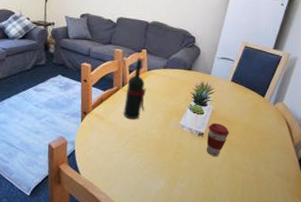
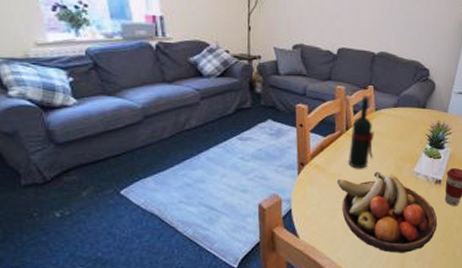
fruit bowl: none [113,122,200,194] -> present [337,171,438,253]

